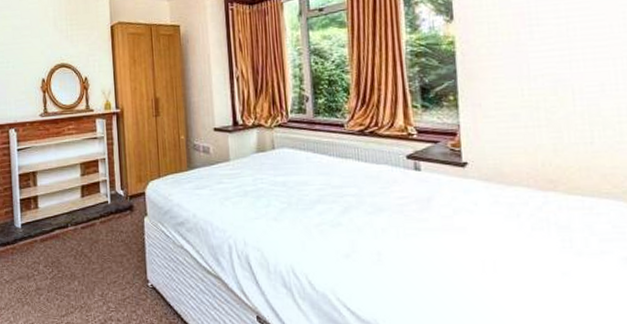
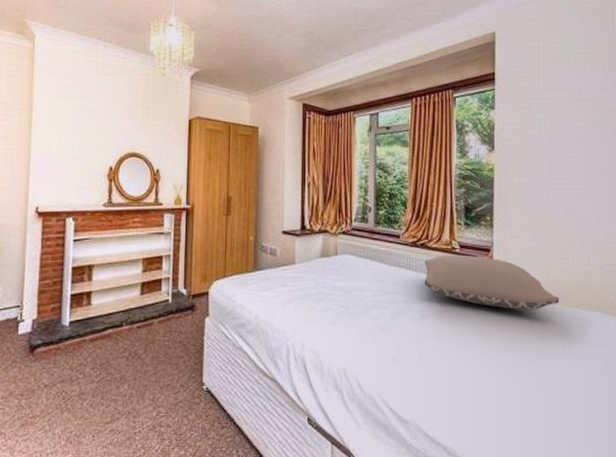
pillow: none [375,141,554,201] -> present [424,254,560,312]

